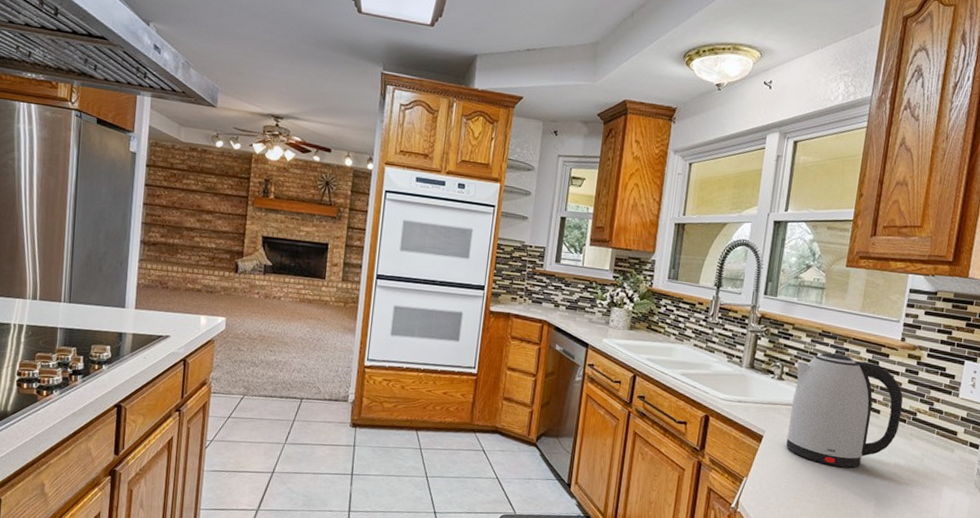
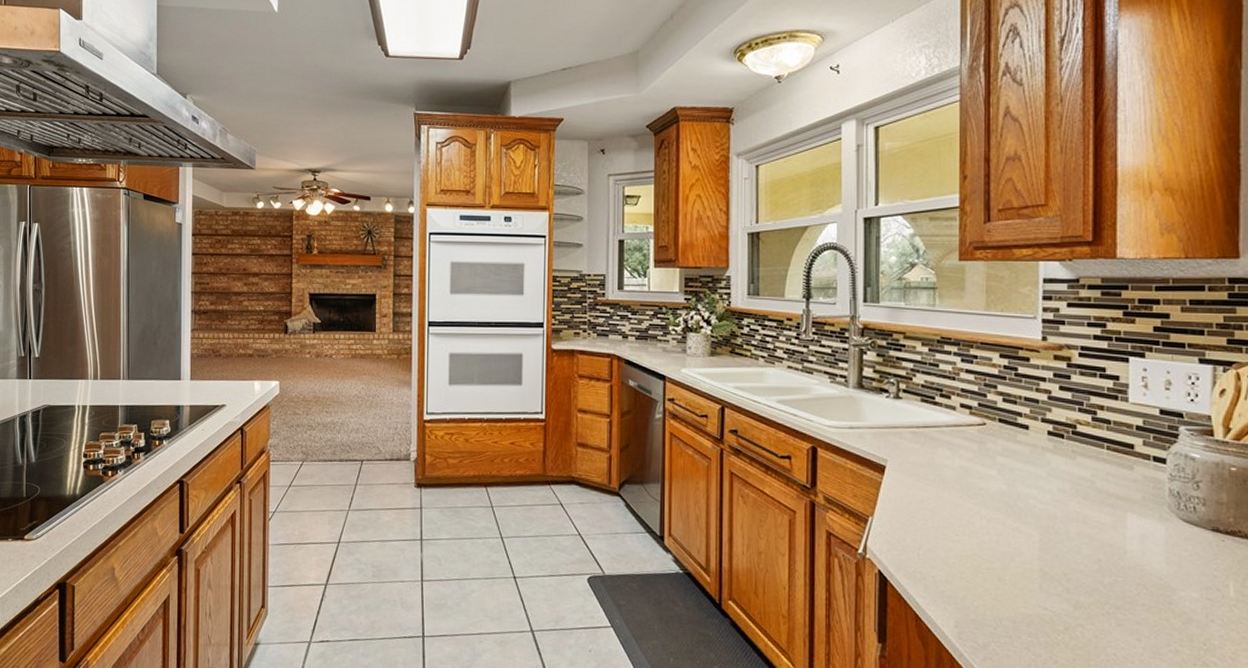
kettle: present [786,353,903,468] -> none [914,362,1057,498]

